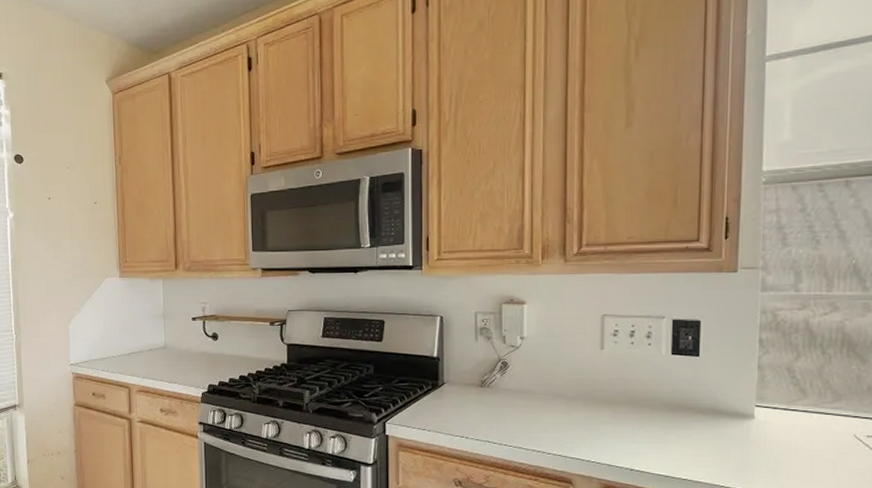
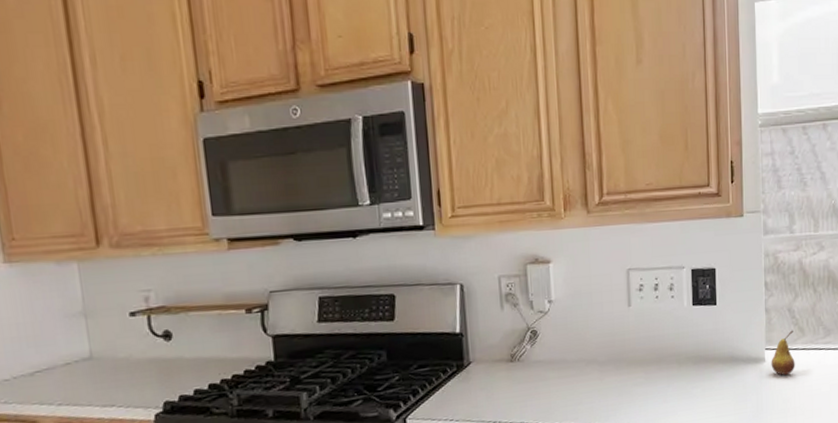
fruit: none [761,390,793,435] -> present [771,330,795,375]

